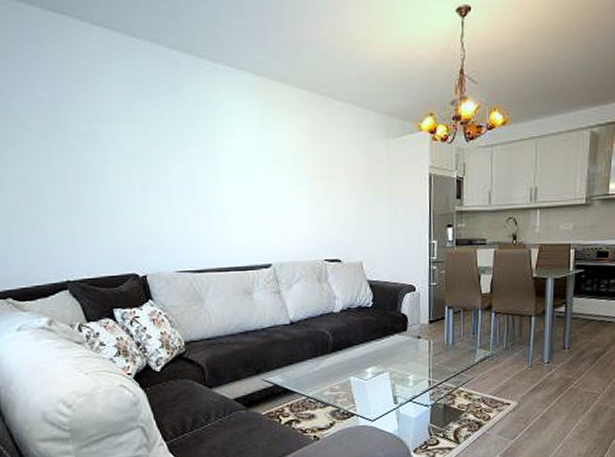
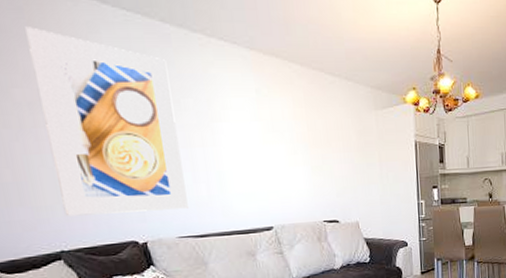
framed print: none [44,57,188,247] -> present [25,27,188,217]

